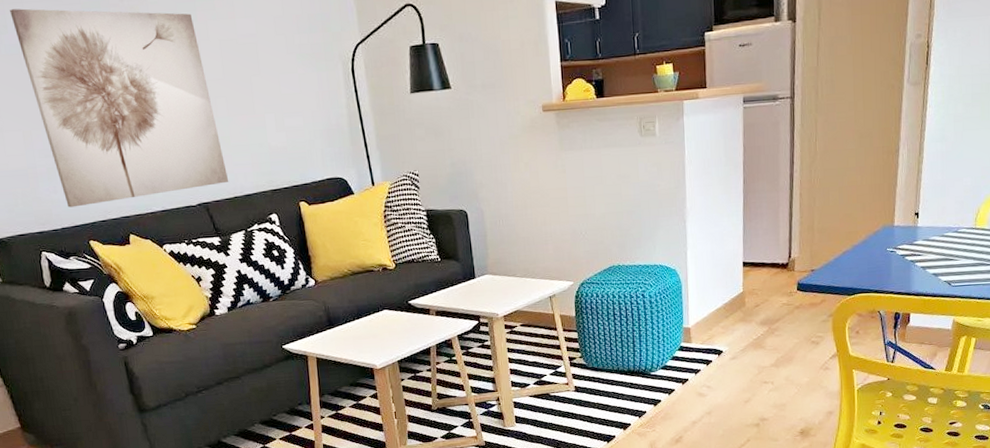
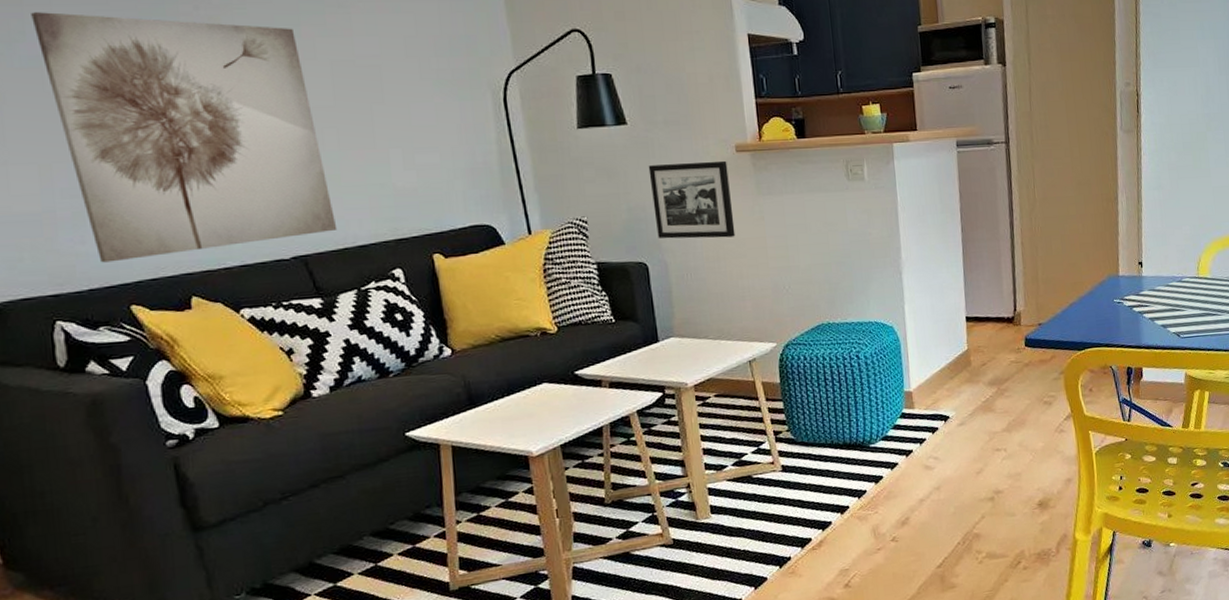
picture frame: none [468,119,541,190] -> present [648,160,736,239]

